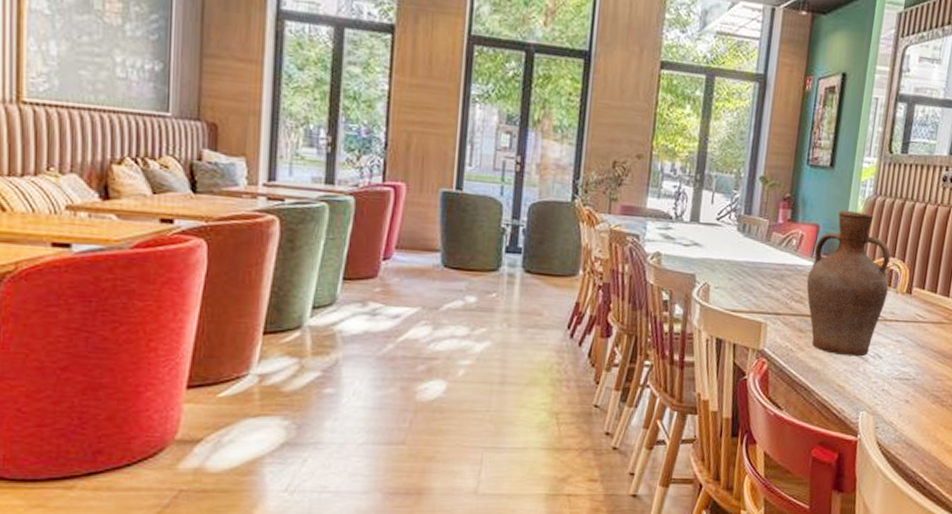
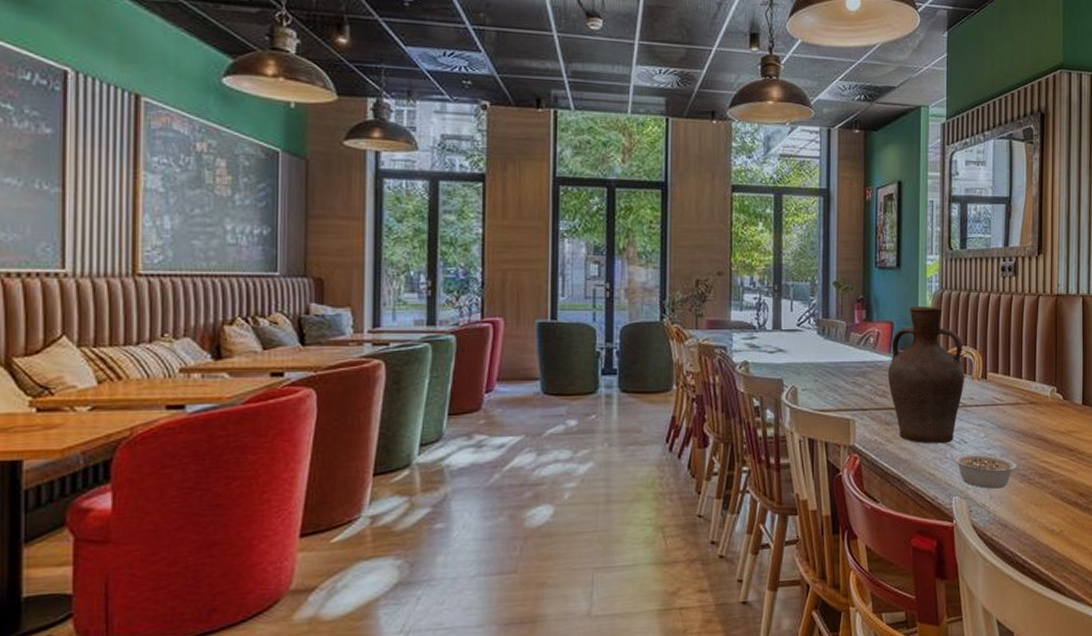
legume: none [865,369,932,408] -> present [953,454,1018,489]

